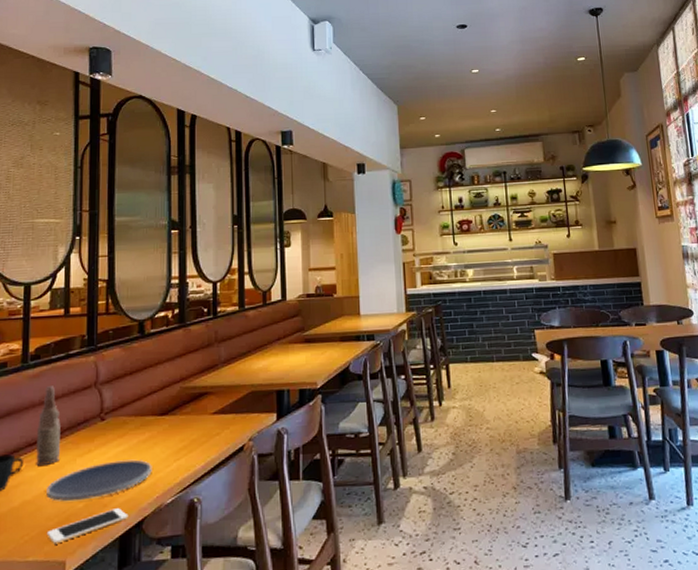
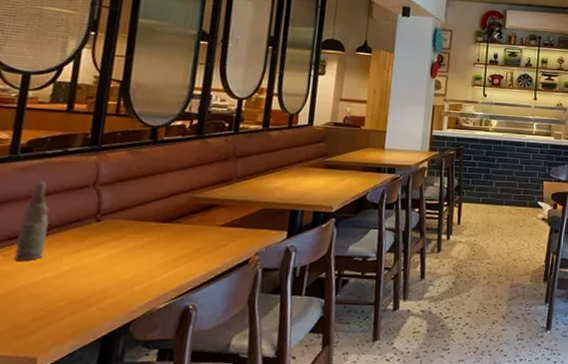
plate: present [46,459,152,502] -> none [23,263,148,299]
cell phone: present [46,508,129,544] -> none [17,309,115,341]

